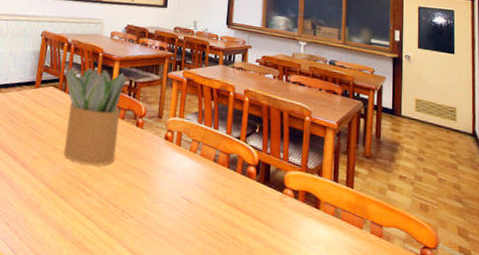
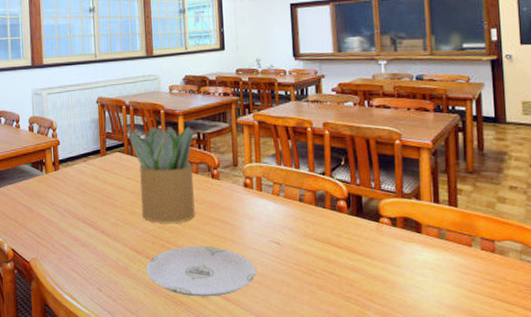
plate: none [57,190,164,247] -> present [146,246,256,297]

